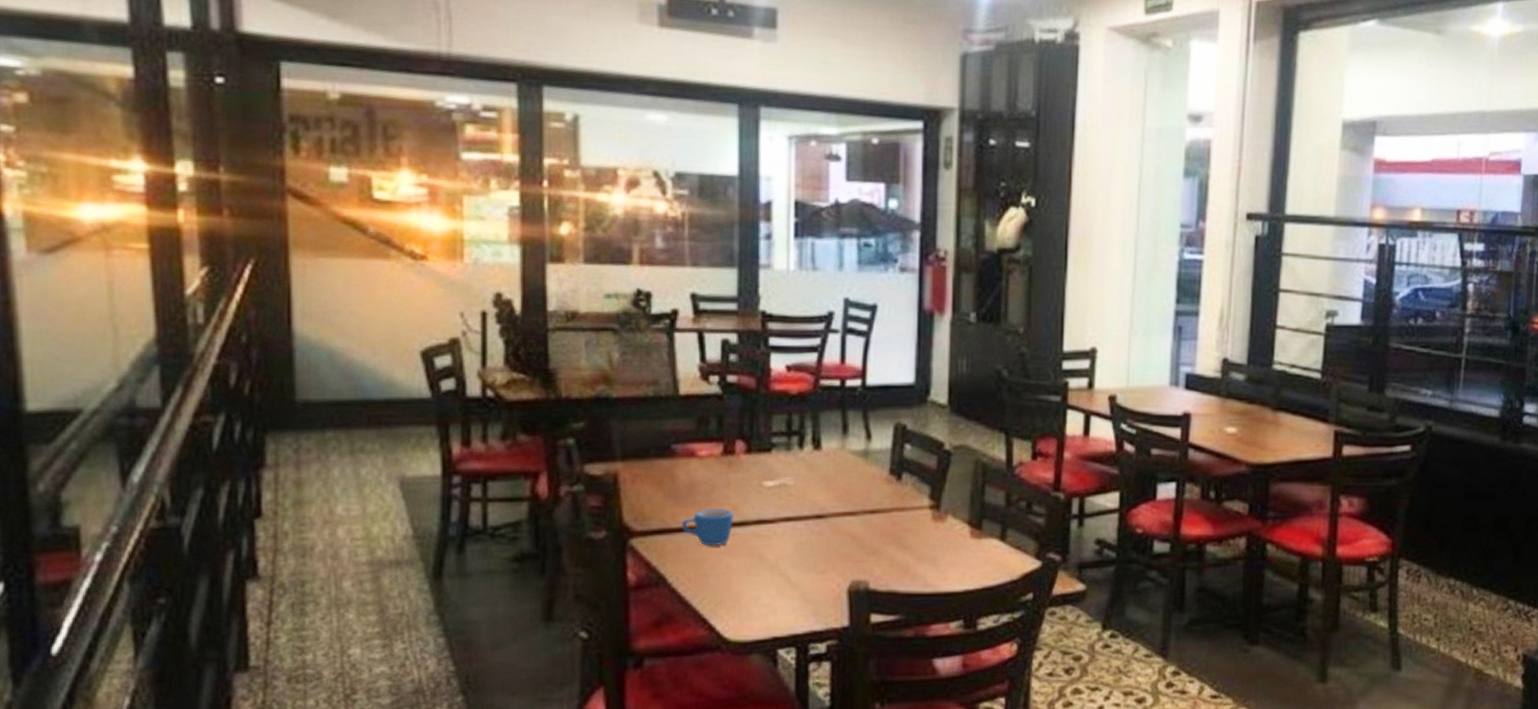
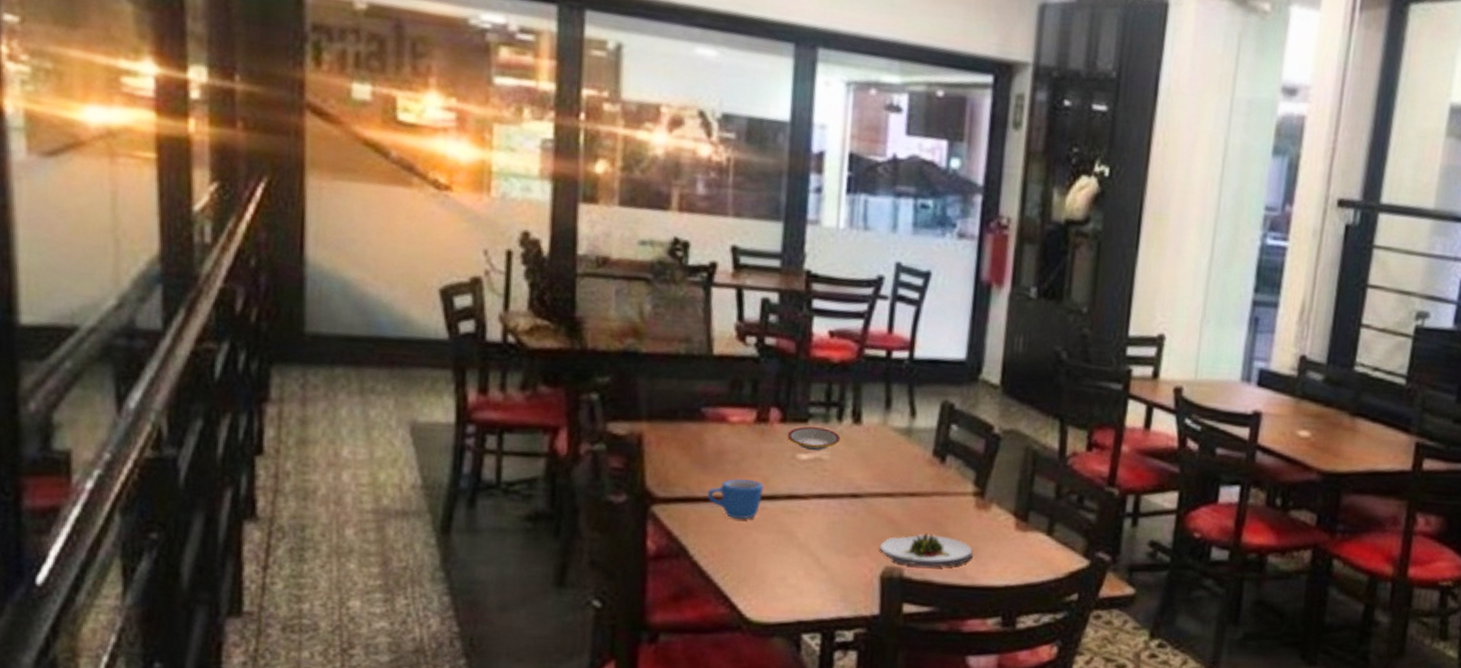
plate: none [753,456,803,478] -> present [787,426,841,451]
salad plate: none [845,547,933,578] -> present [879,533,973,567]

